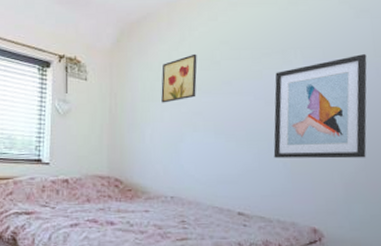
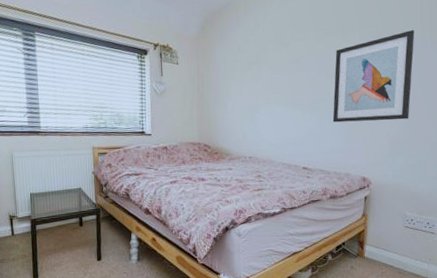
wall art: present [161,53,197,103] -> none [240,37,270,81]

